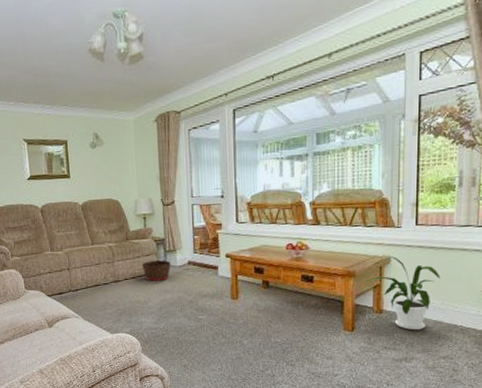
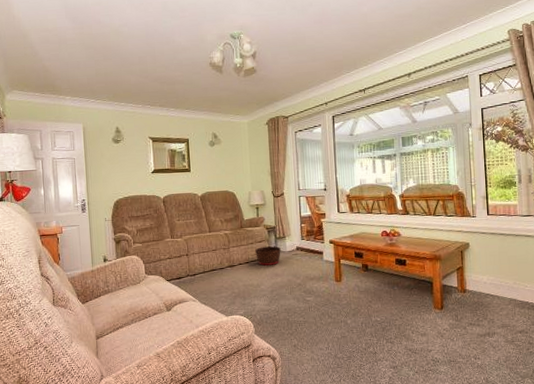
house plant: present [365,254,441,331] -> none [449,240,511,308]

